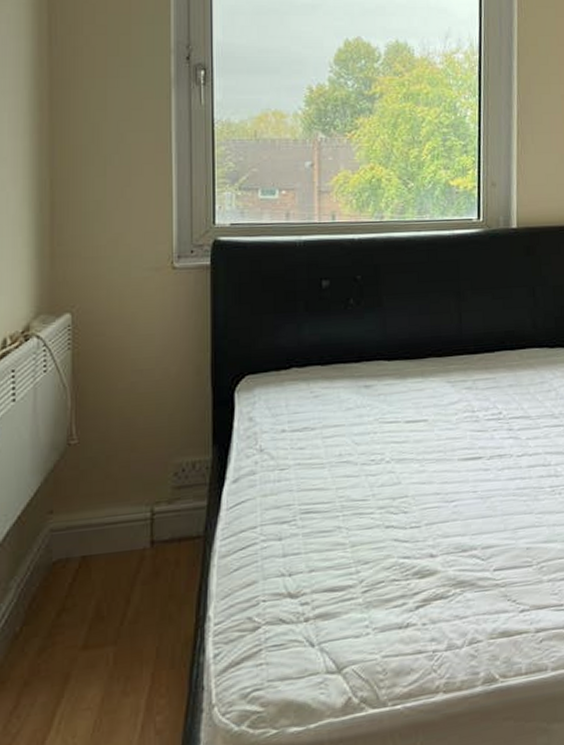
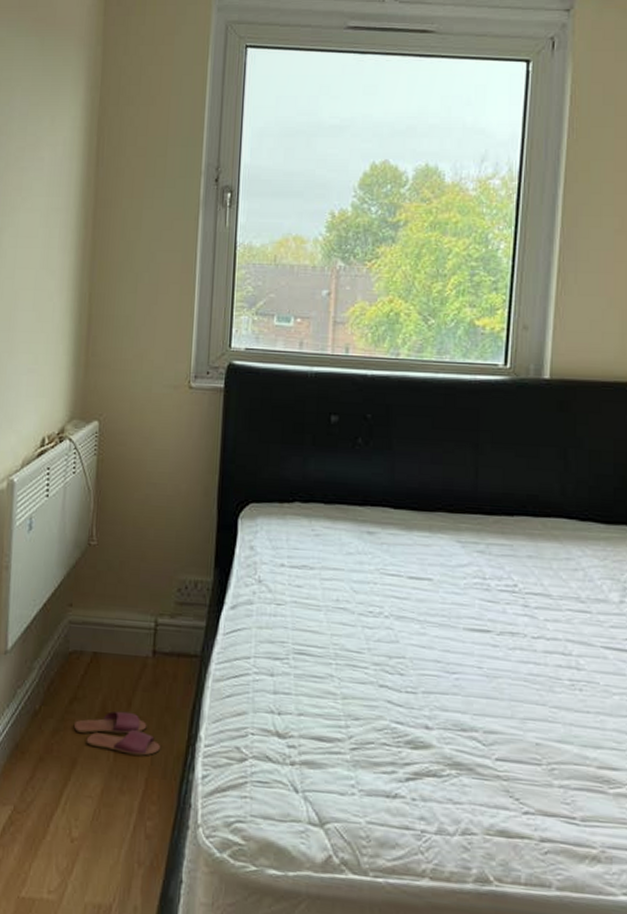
slippers: none [65,609,165,656] -> present [74,711,160,756]

